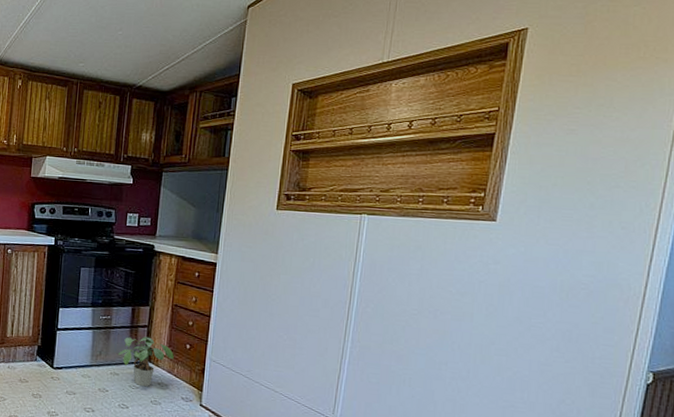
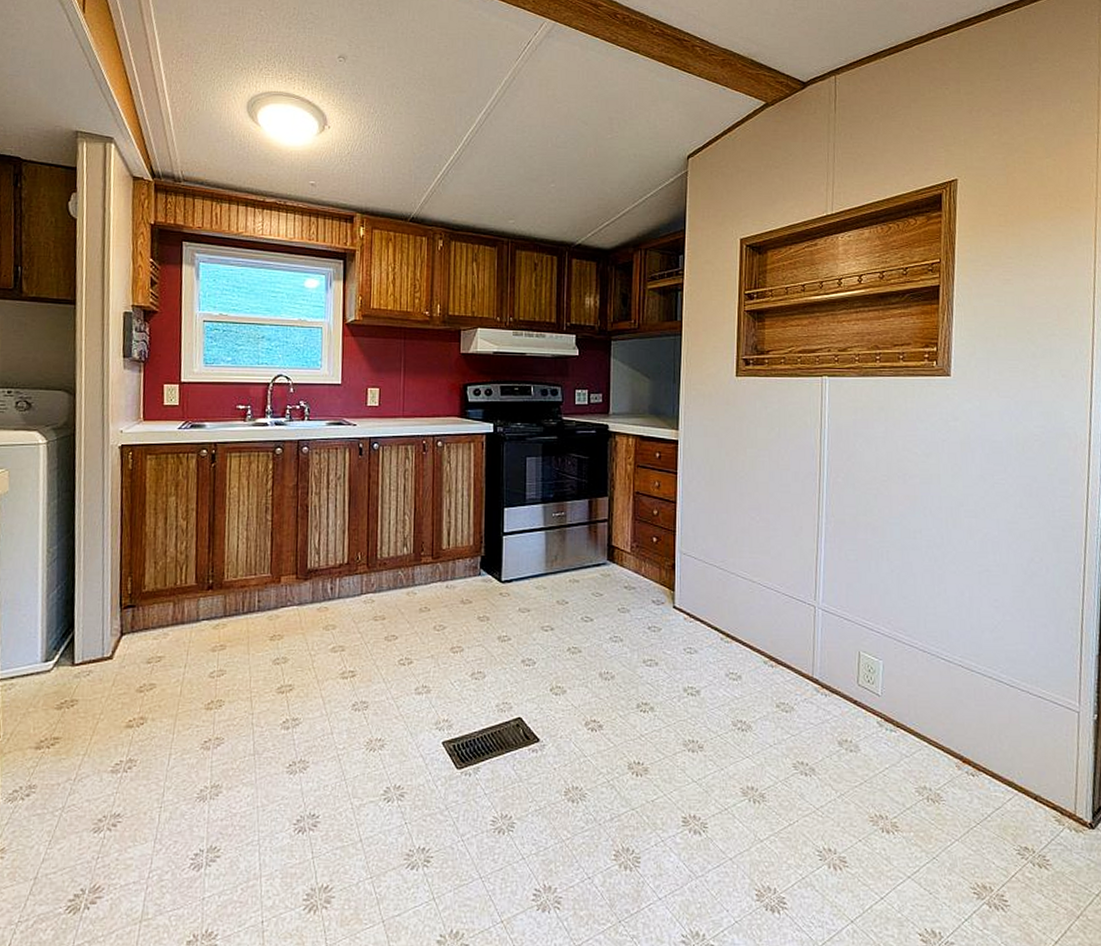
potted plant: present [117,336,174,386] -> none [576,533,640,592]

